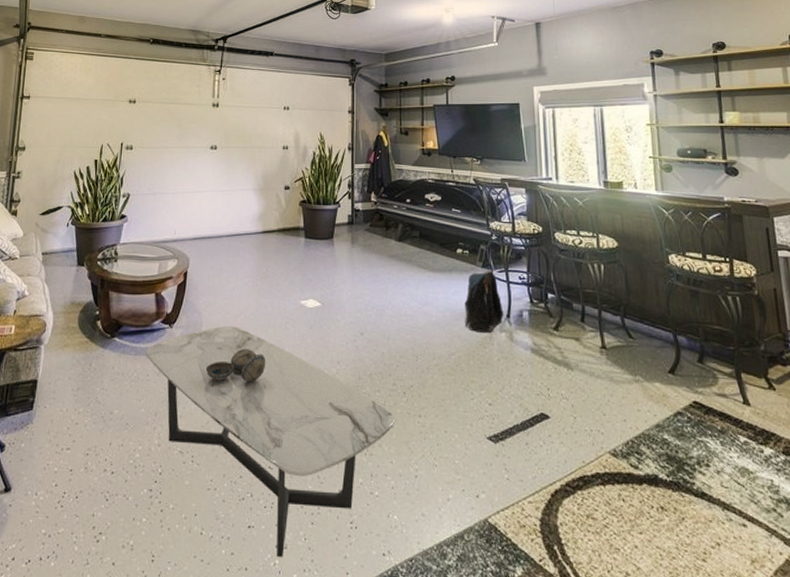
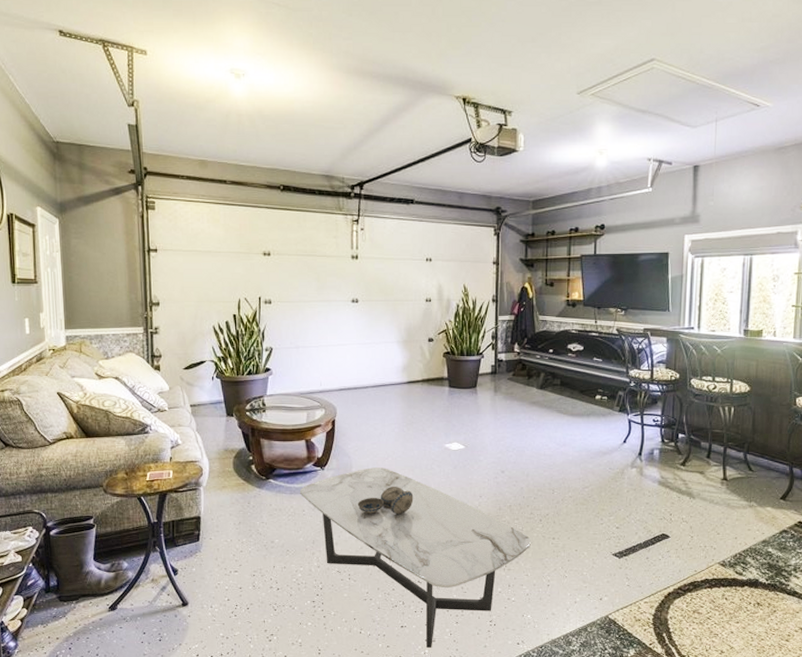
backpack: present [464,270,504,332] -> none [599,414,636,468]

